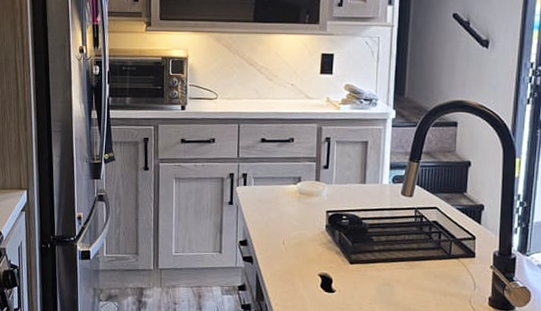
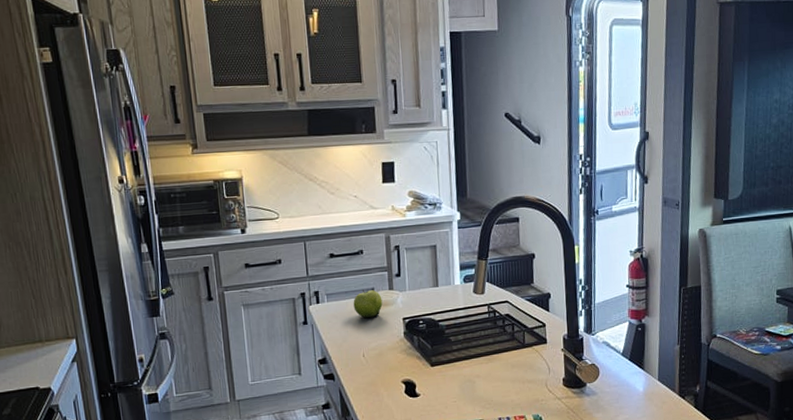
fruit: none [279,177,308,207] -> present [353,290,383,318]

